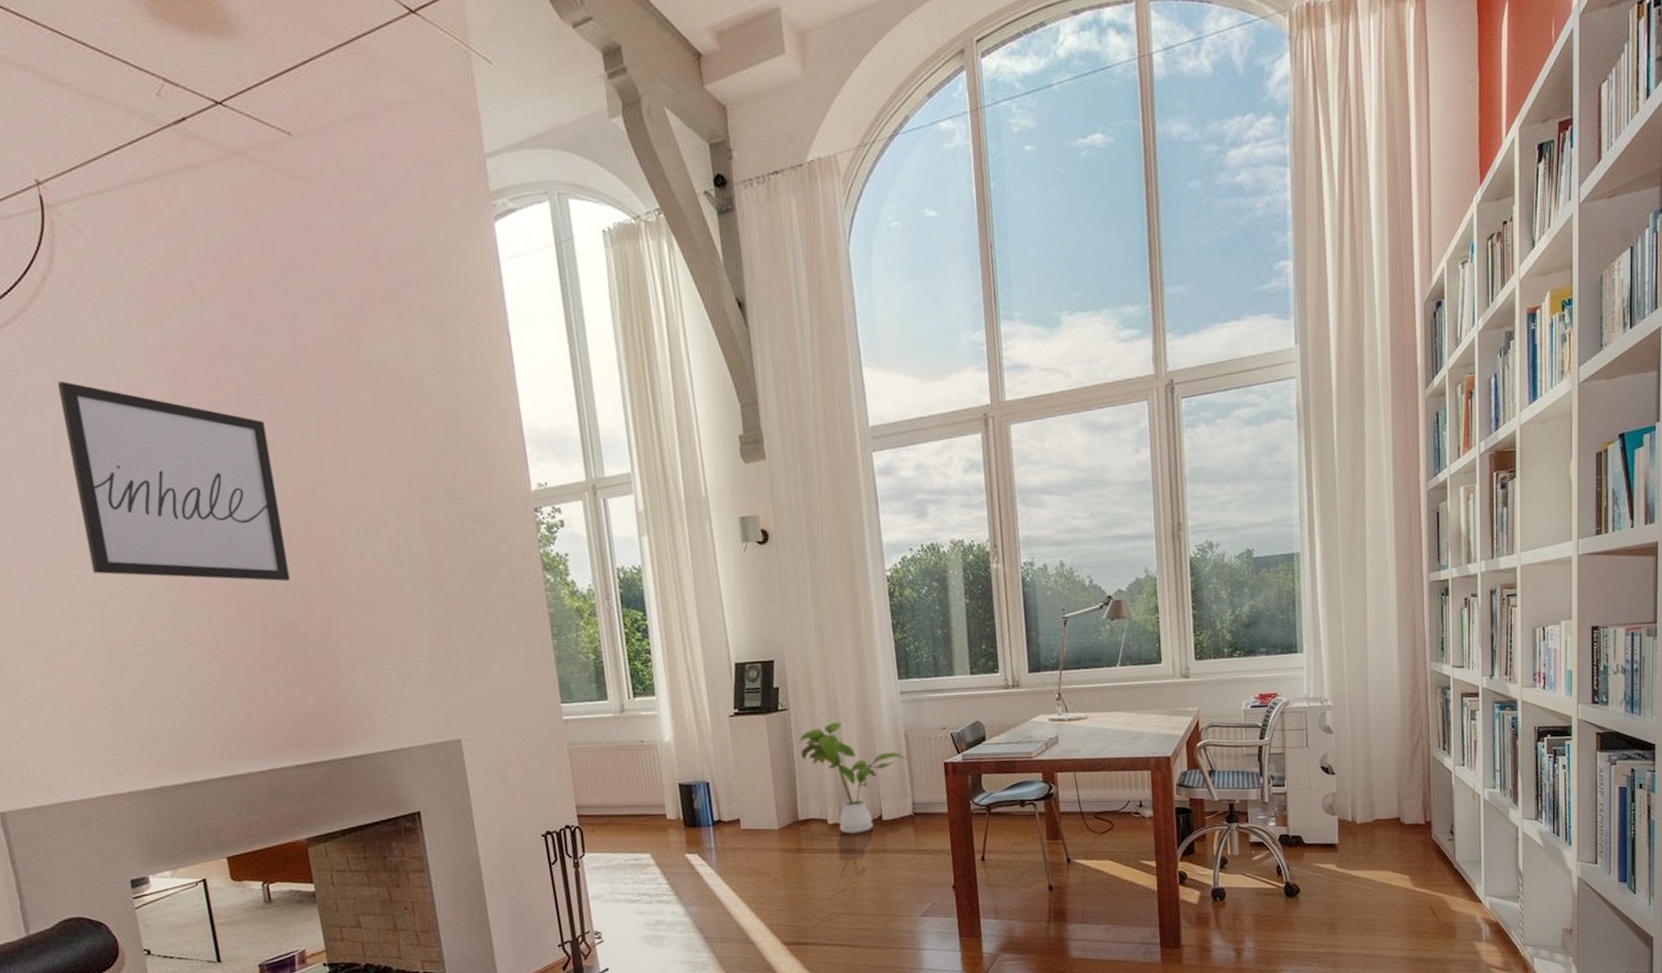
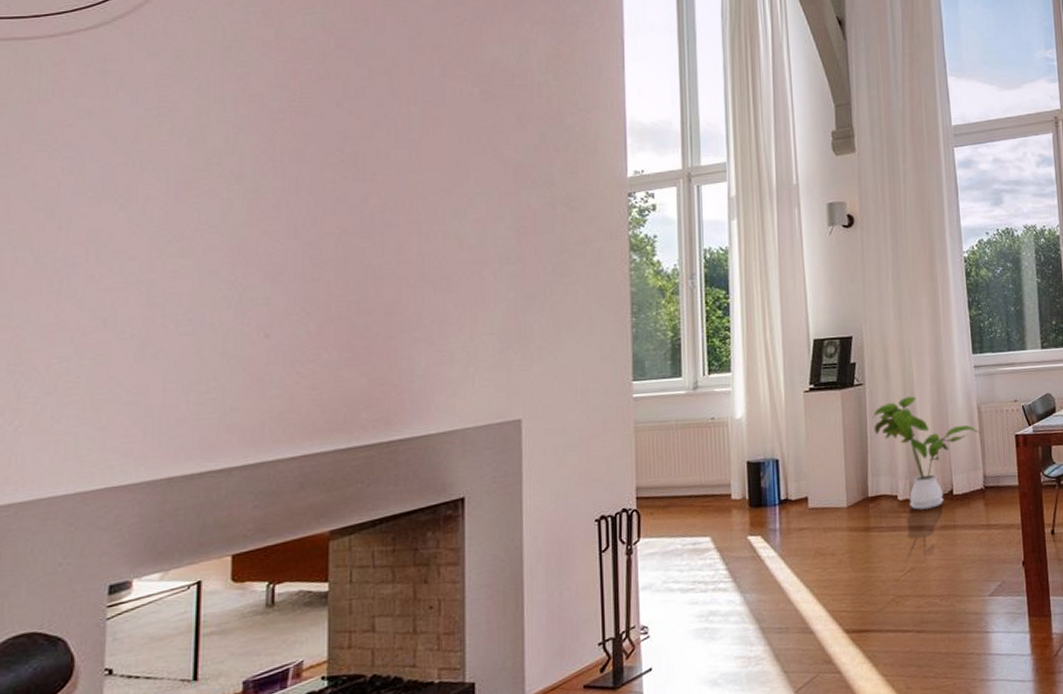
wall art: present [57,381,290,582] -> none [150,71,367,261]

